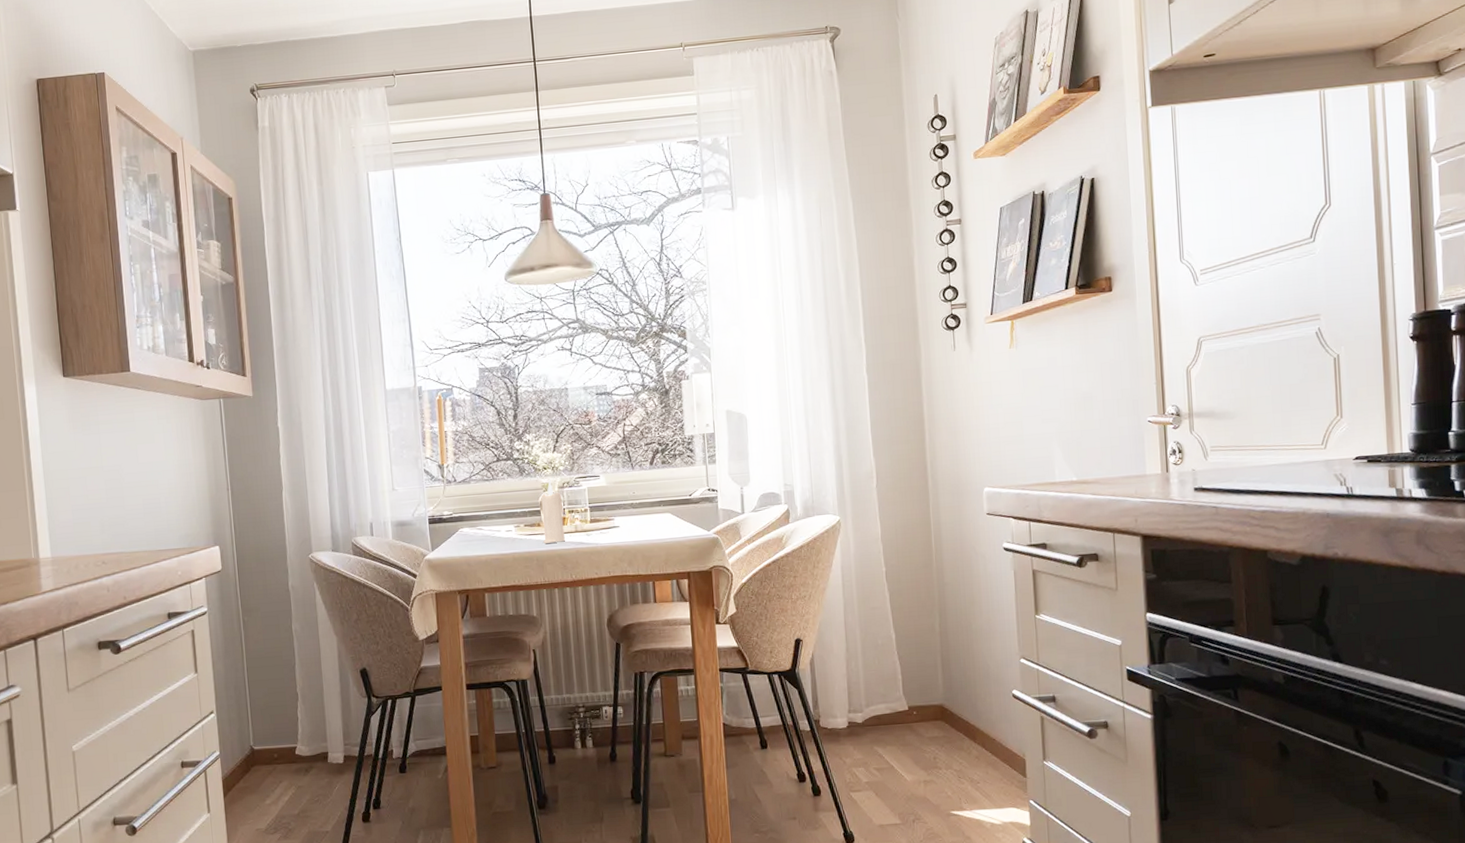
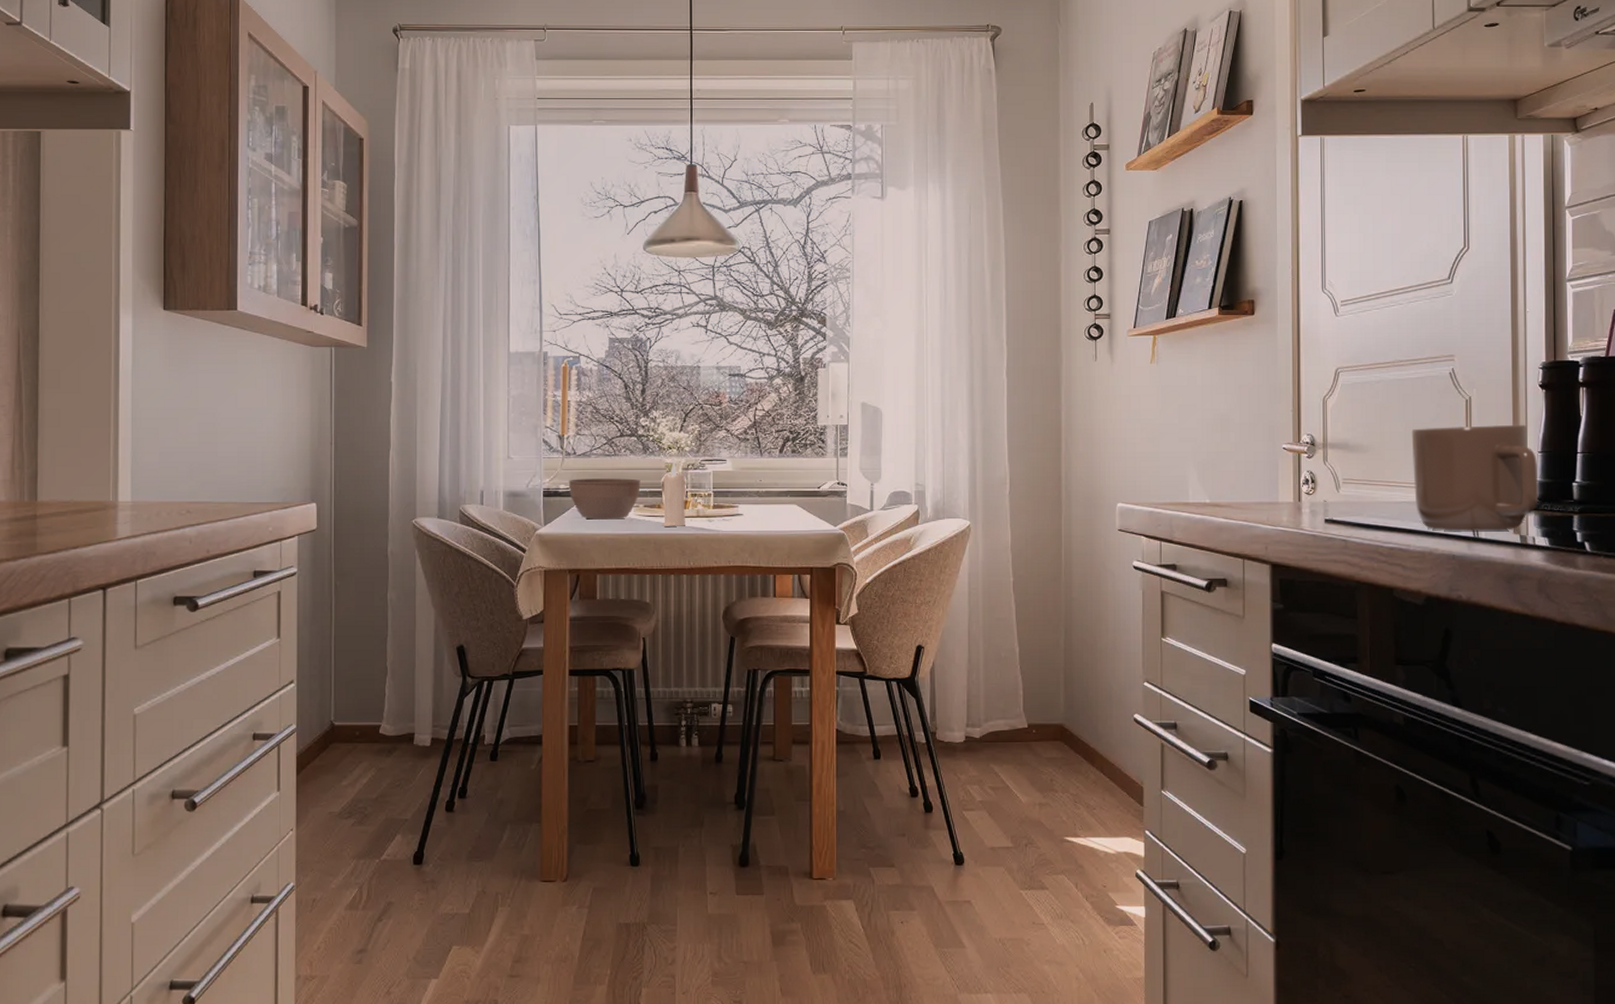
bowl: none [451,500,520,542] -> present [568,478,641,520]
mug: none [1279,377,1414,490] -> present [1411,424,1539,531]

